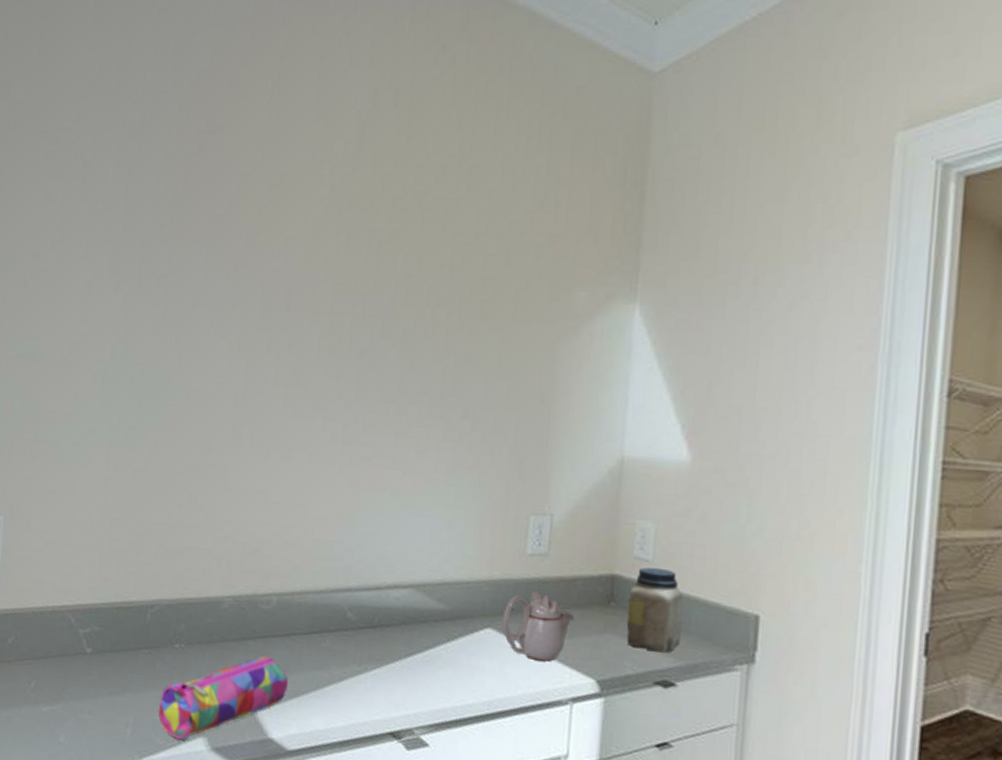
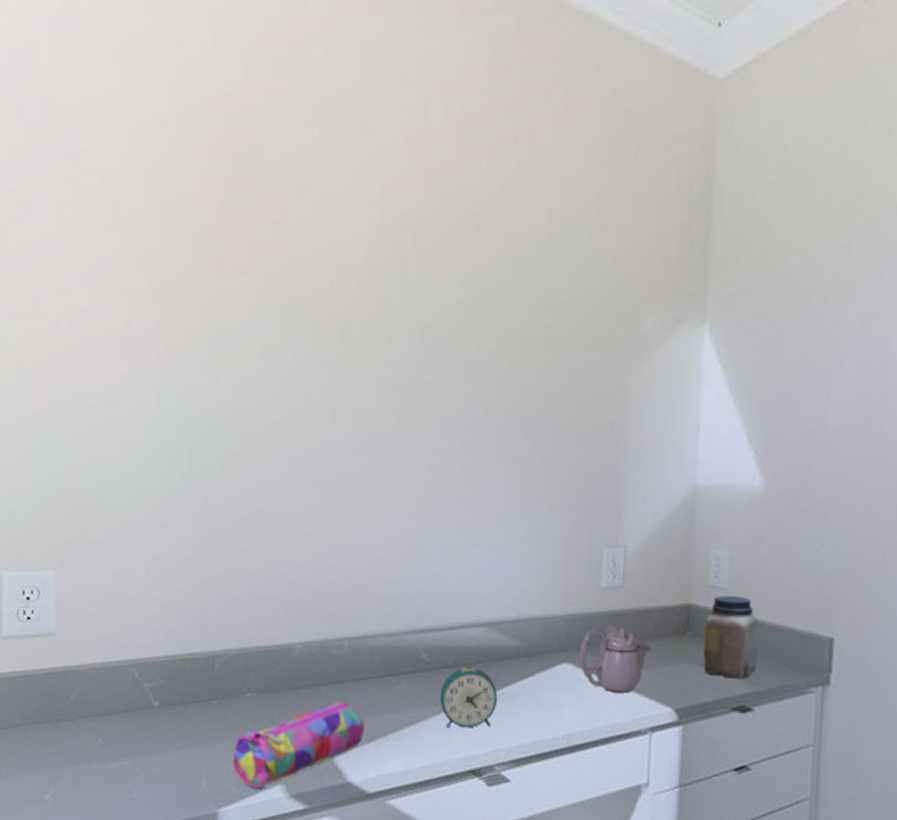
alarm clock: none [363,626,421,690] -> present [440,666,498,728]

